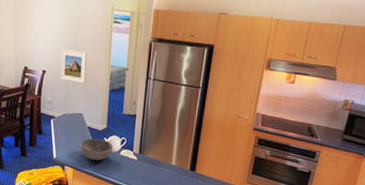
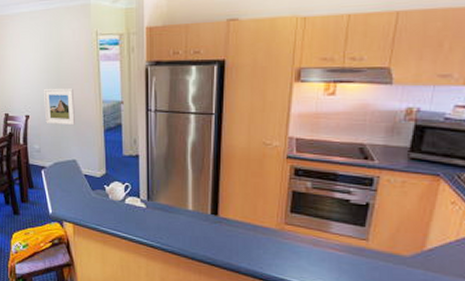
bowl: present [79,138,113,161] -> none [77,188,116,213]

